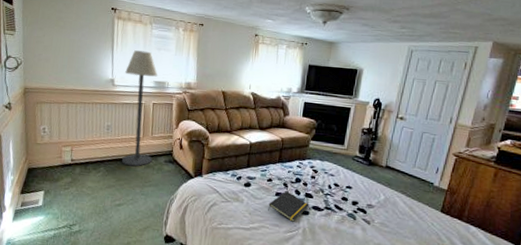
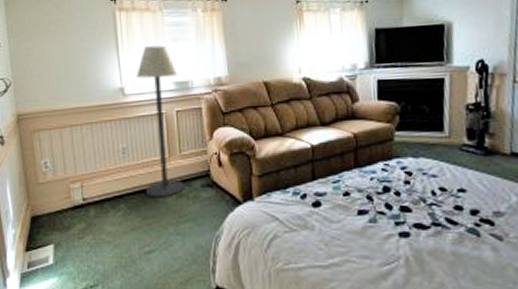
notepad: present [268,191,309,222] -> none [350,206,409,249]

